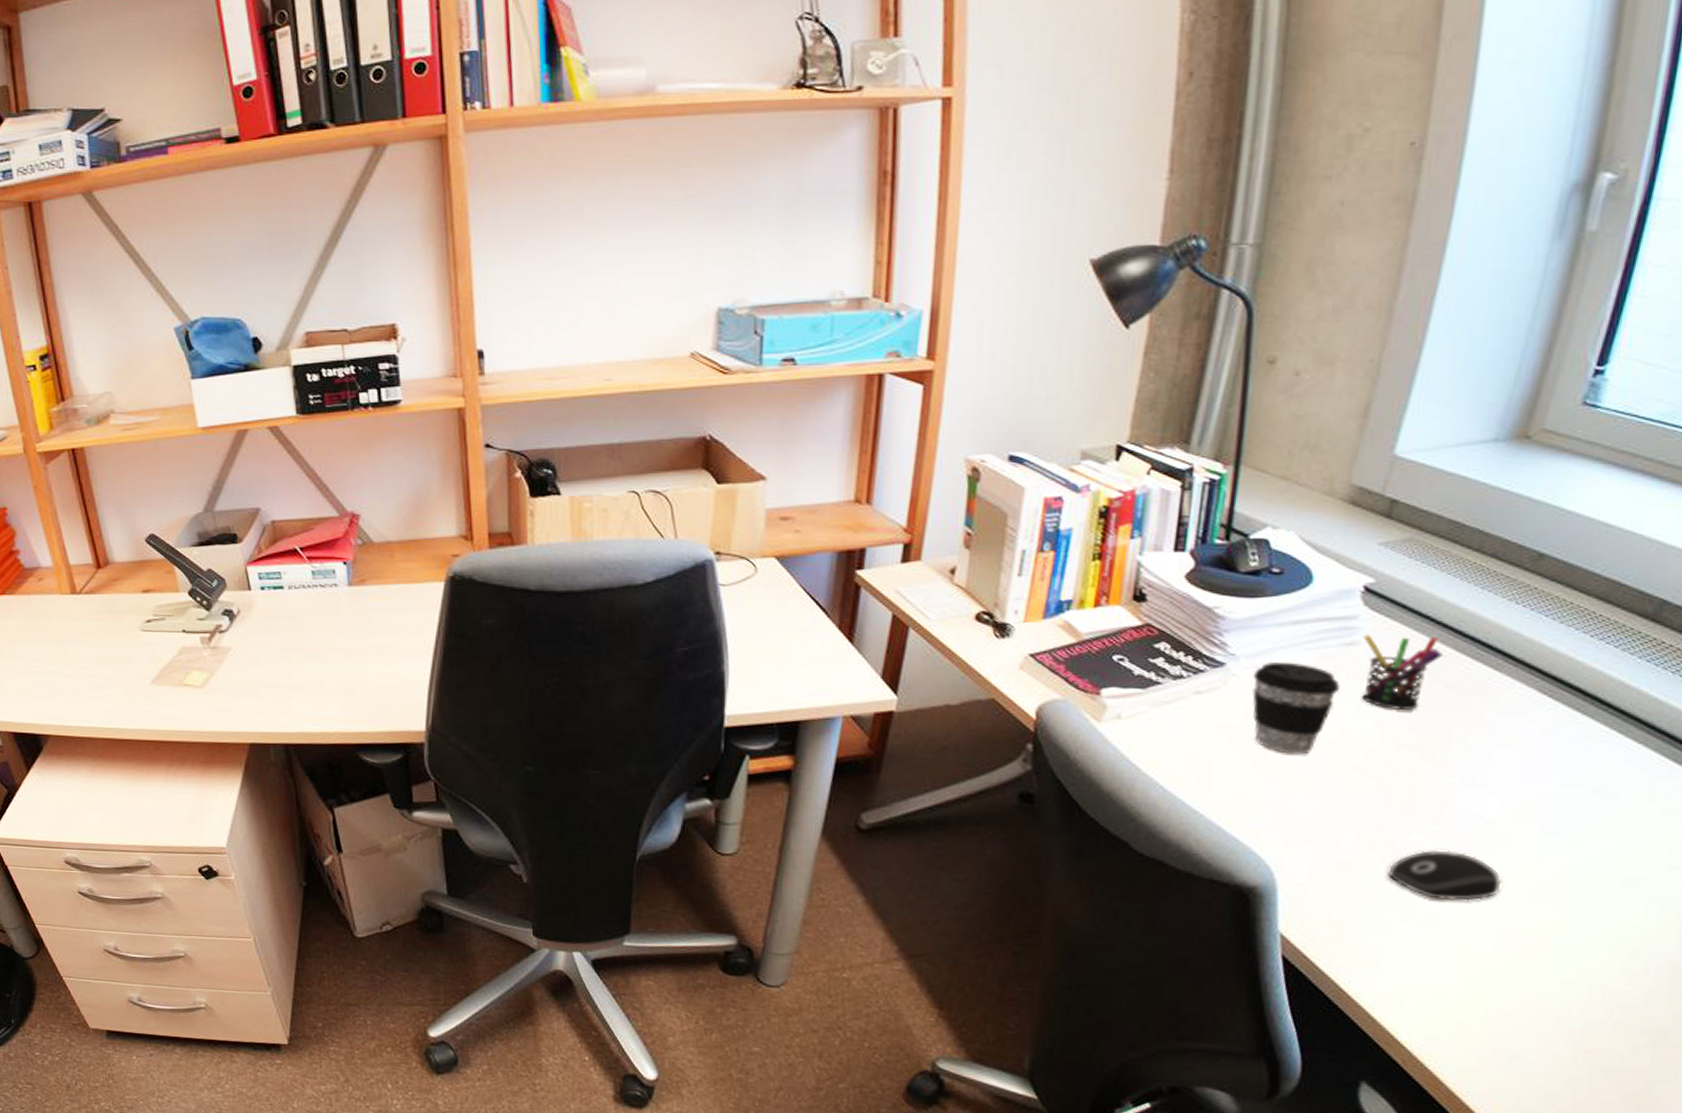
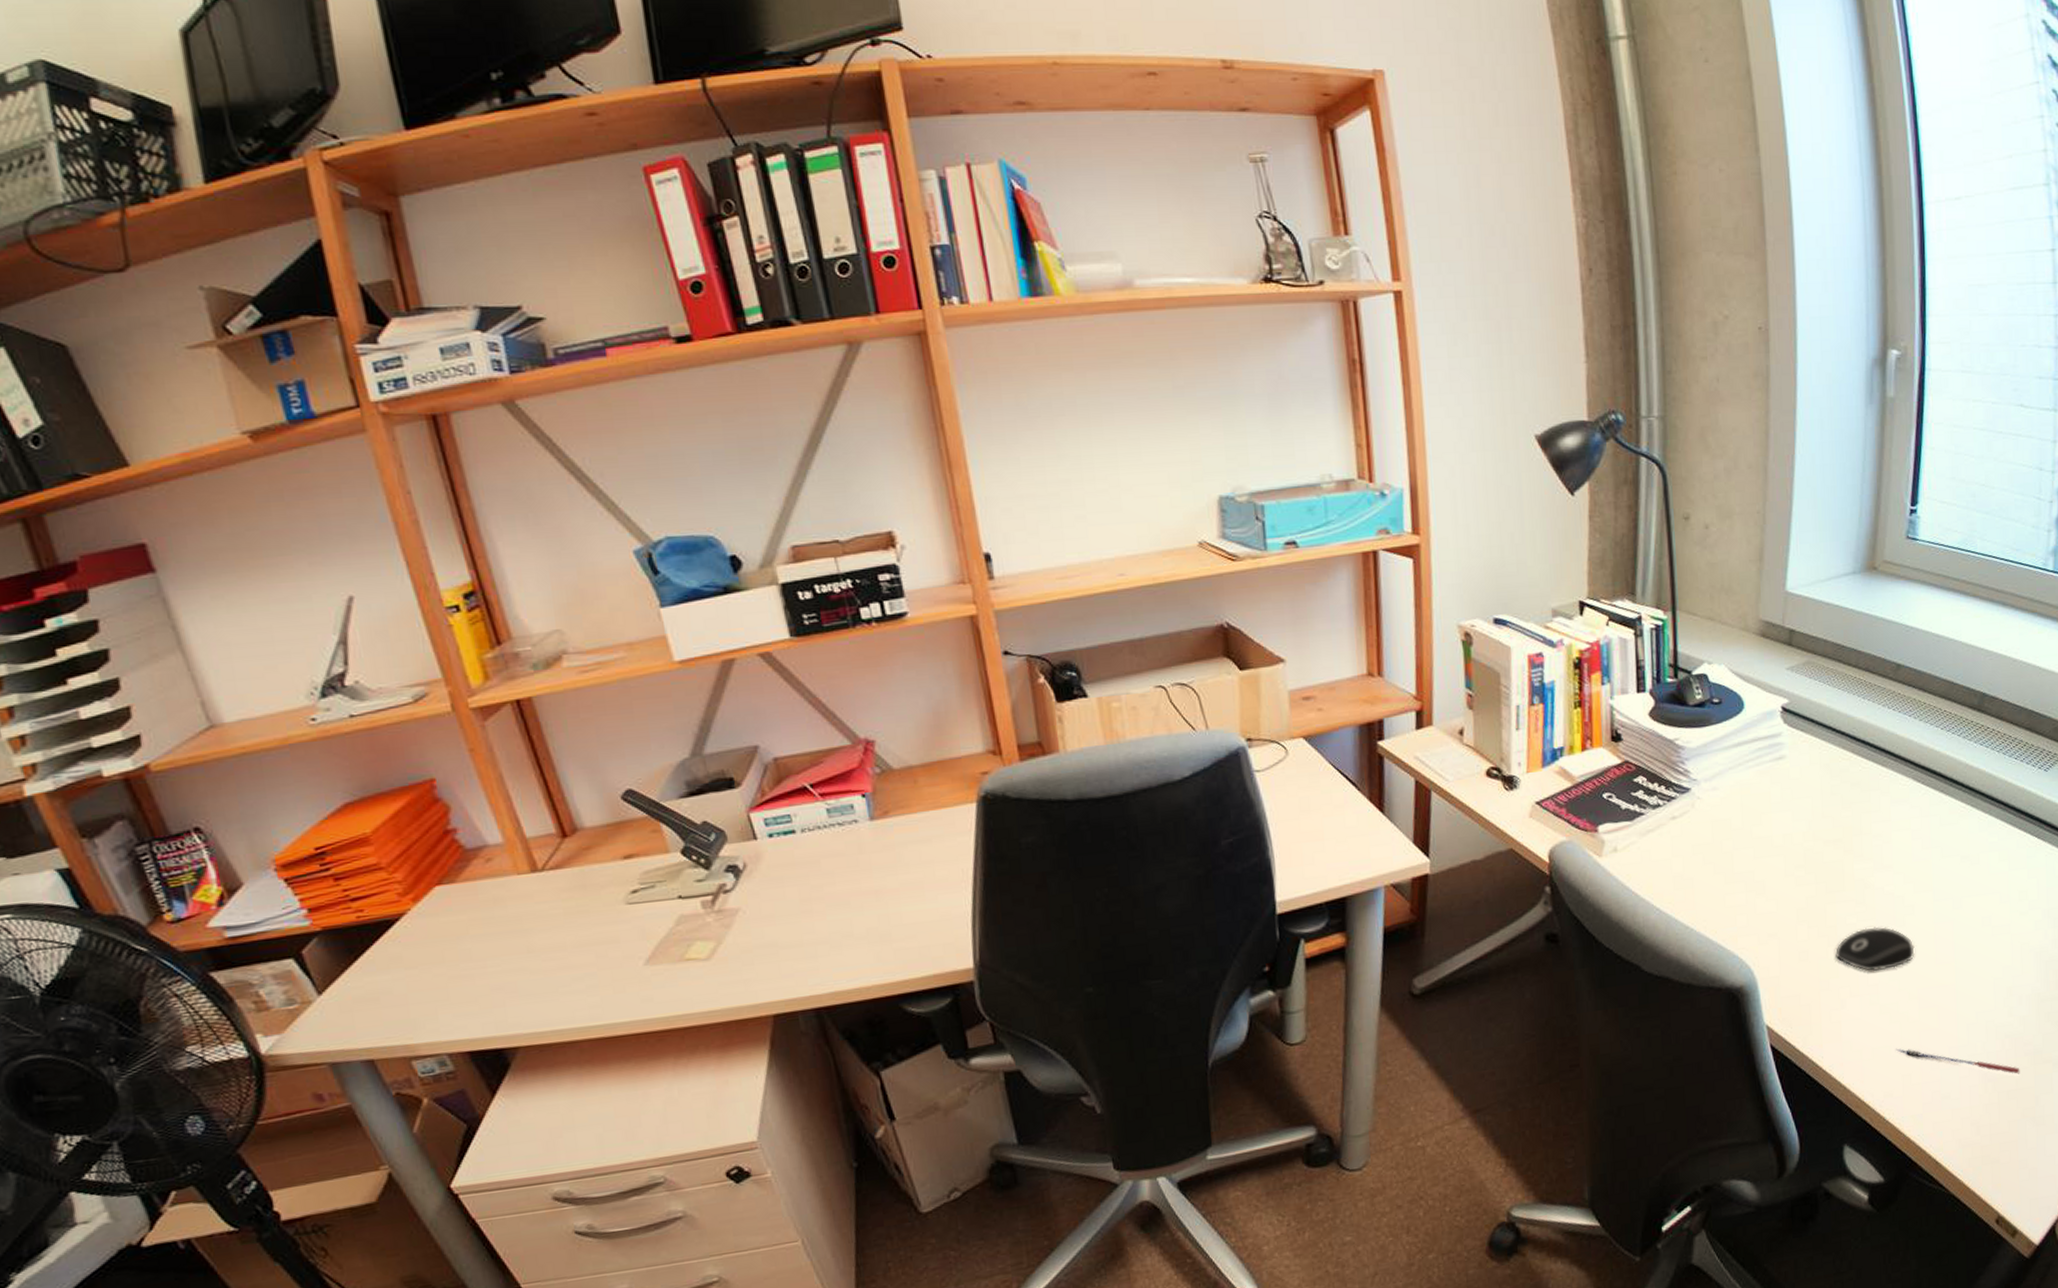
coffee cup: present [1252,661,1340,755] -> none [1712,780,1777,863]
pen holder: present [1361,634,1443,710] -> none [1787,743,1845,811]
pen: none [1453,990,1631,1052] -> present [1896,1048,2020,1075]

